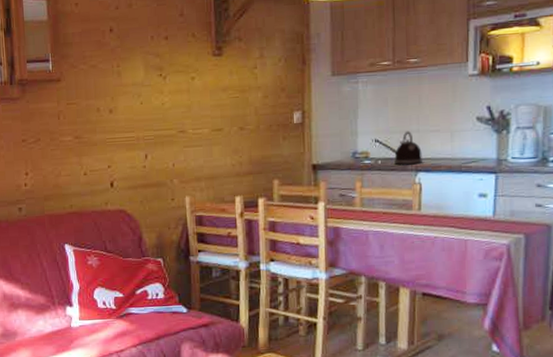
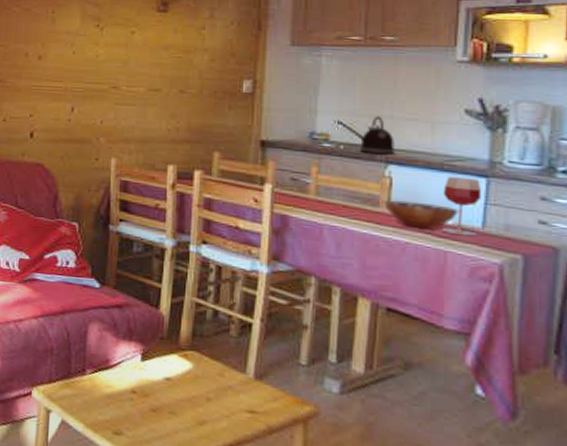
bowl: none [415,201,475,224] -> present [383,199,459,229]
wineglass: none [462,175,492,226] -> present [442,176,482,237]

